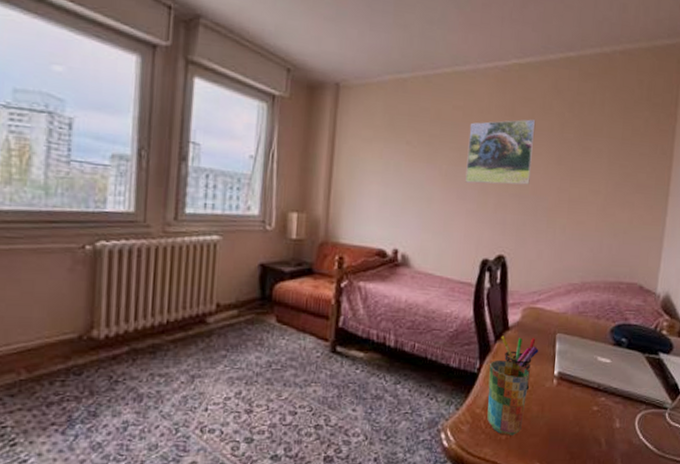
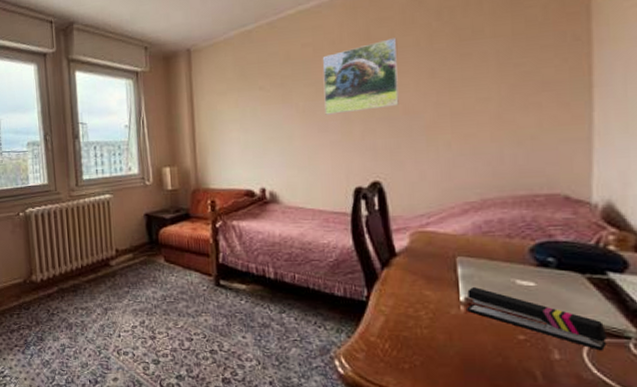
cup: present [487,361,530,435] -> none [379,288,429,364]
pen holder: present [501,336,539,390] -> none [388,262,437,318]
stapler: none [558,362,653,420] -> present [467,287,608,351]

